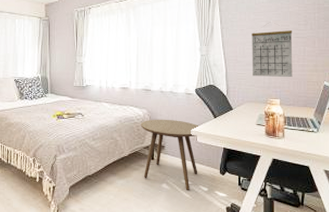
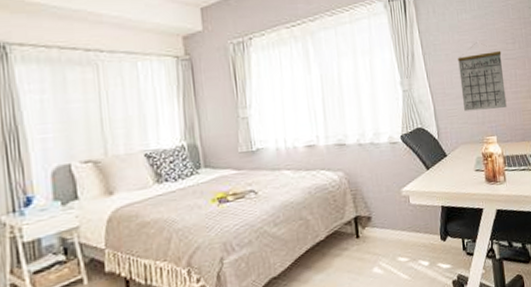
side table: present [140,119,200,190] -> none [336,179,415,270]

